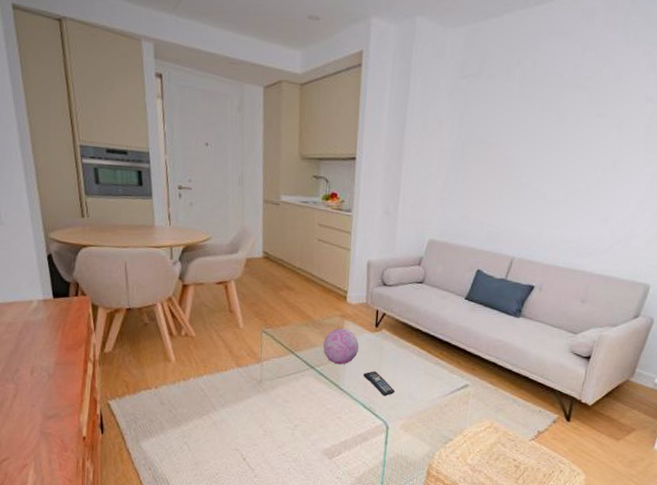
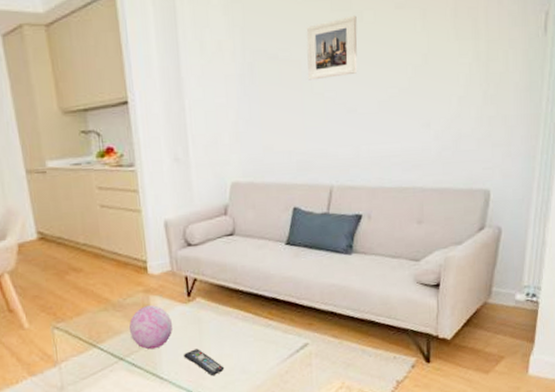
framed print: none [509,116,561,167] -> present [306,15,358,80]

